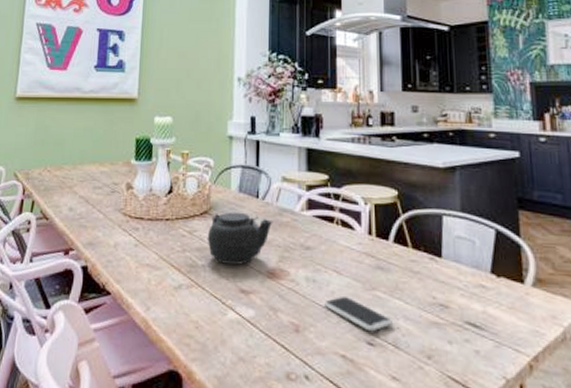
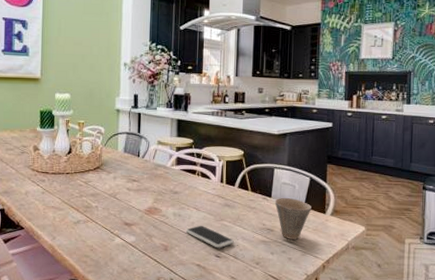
teapot: present [207,212,273,265] -> none [99,167,150,205]
cup: none [447,257,502,322] -> present [274,197,311,240]

